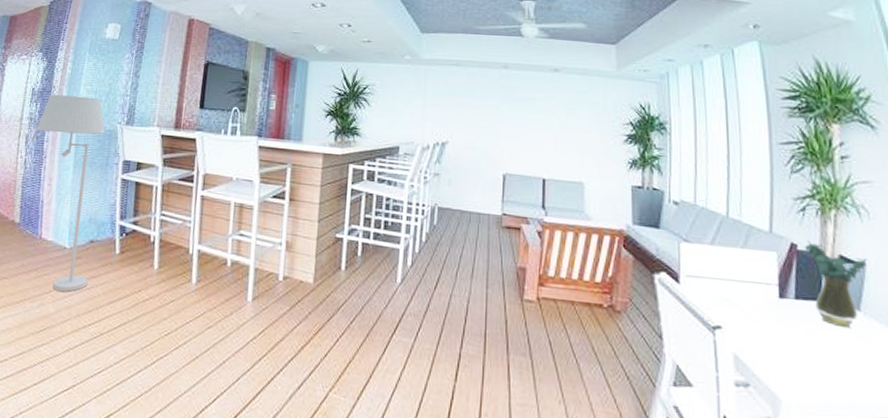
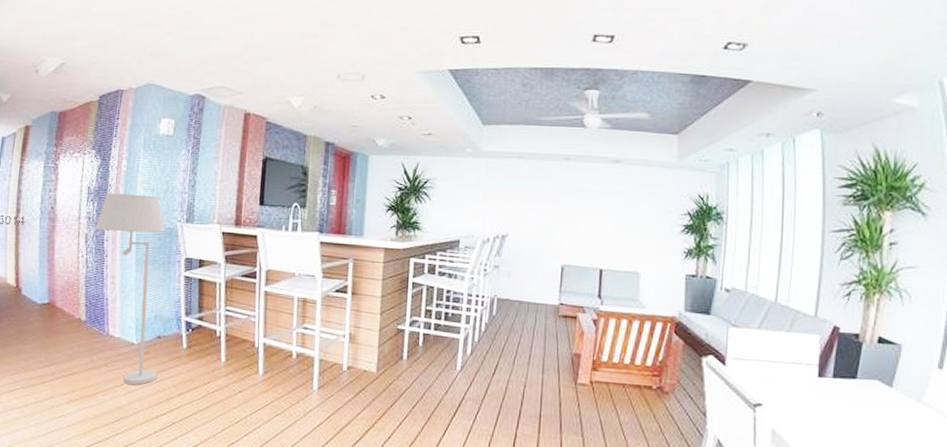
vase: present [805,240,868,329] -> none [847,323,904,404]

